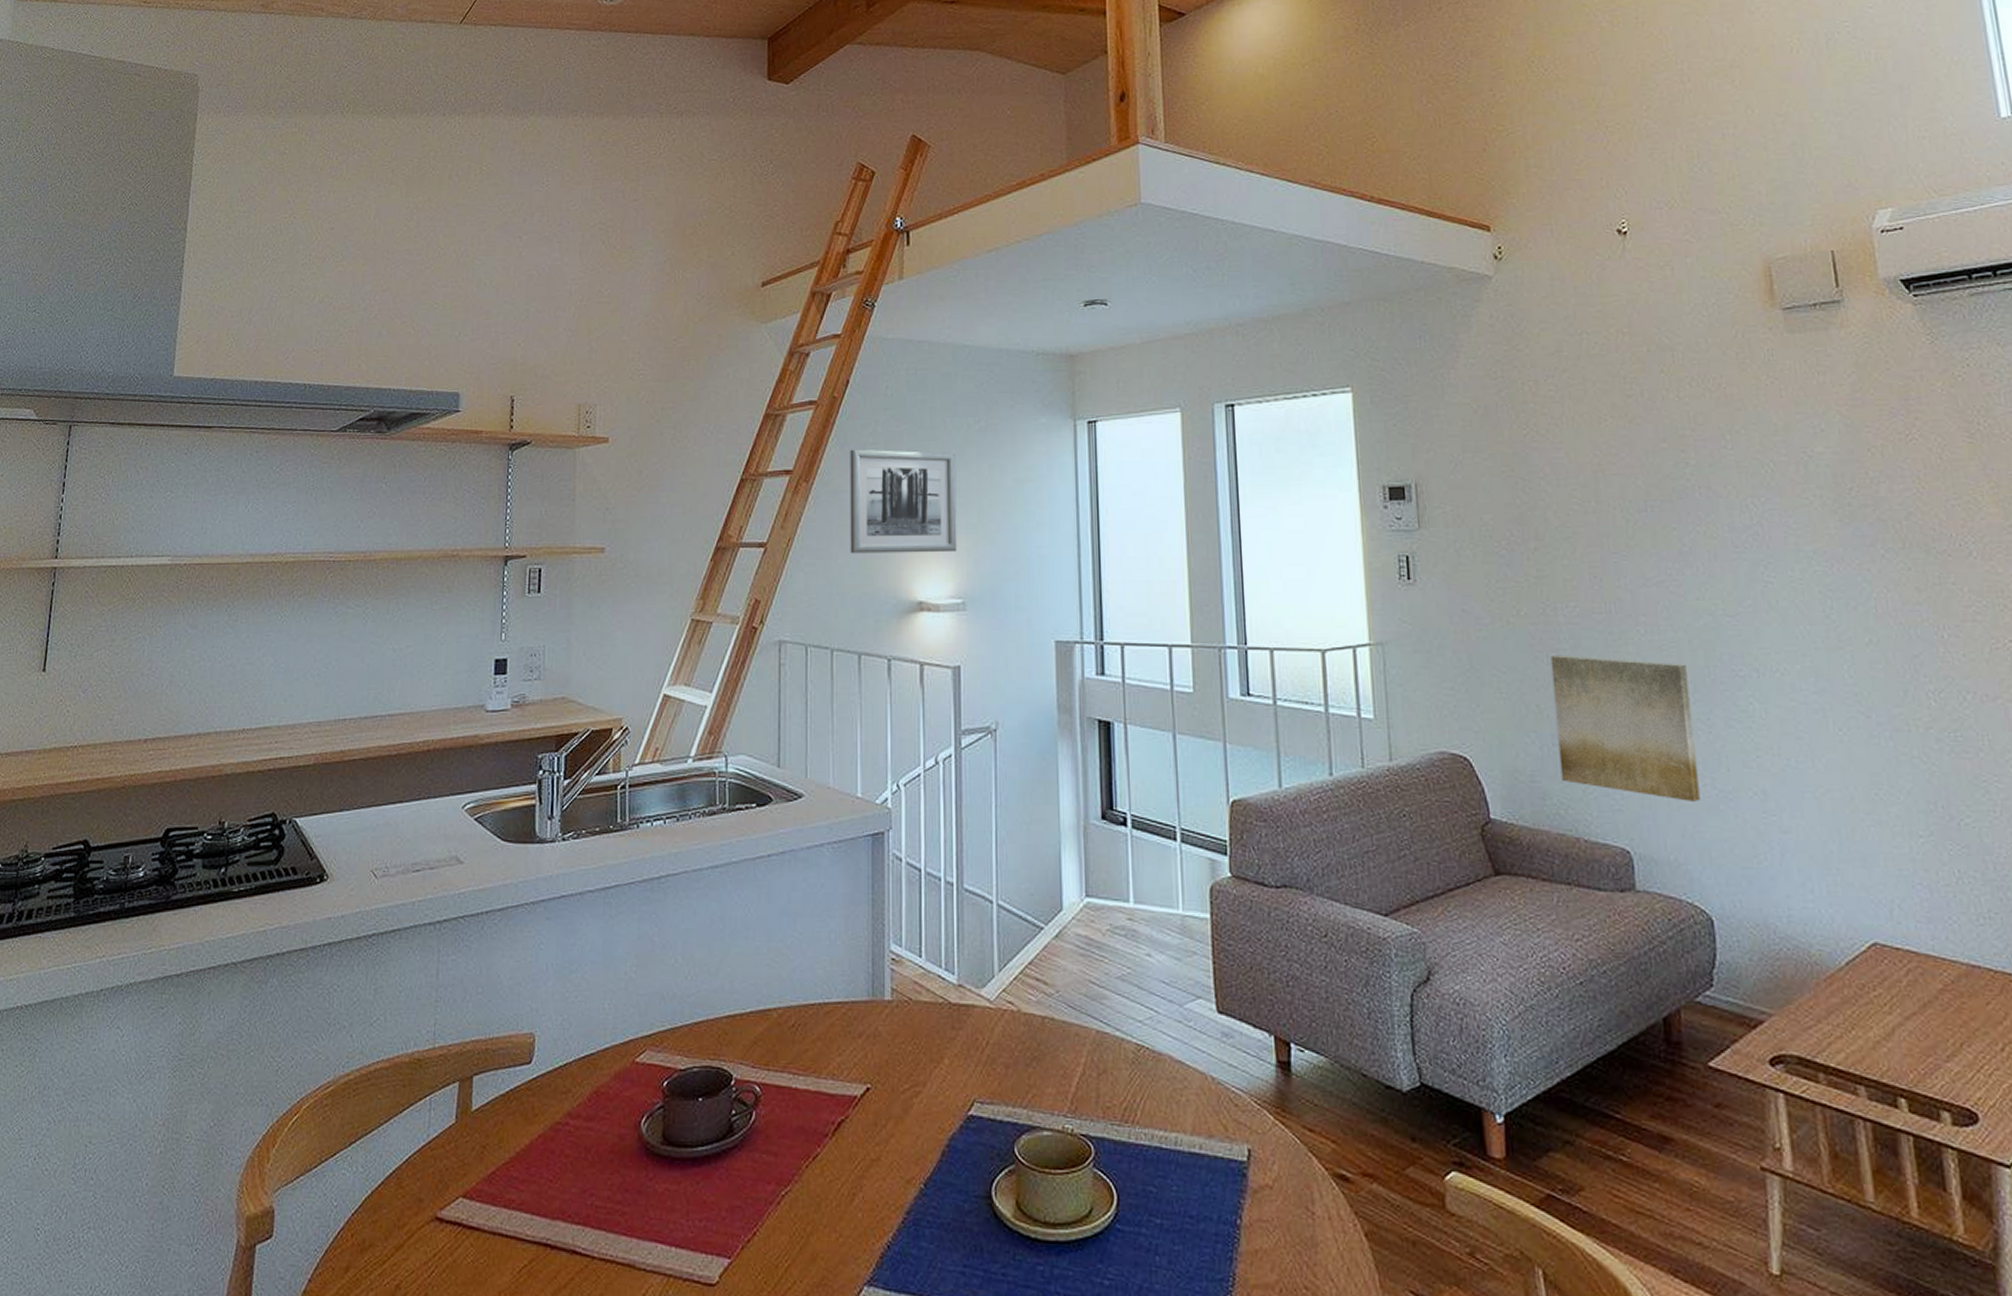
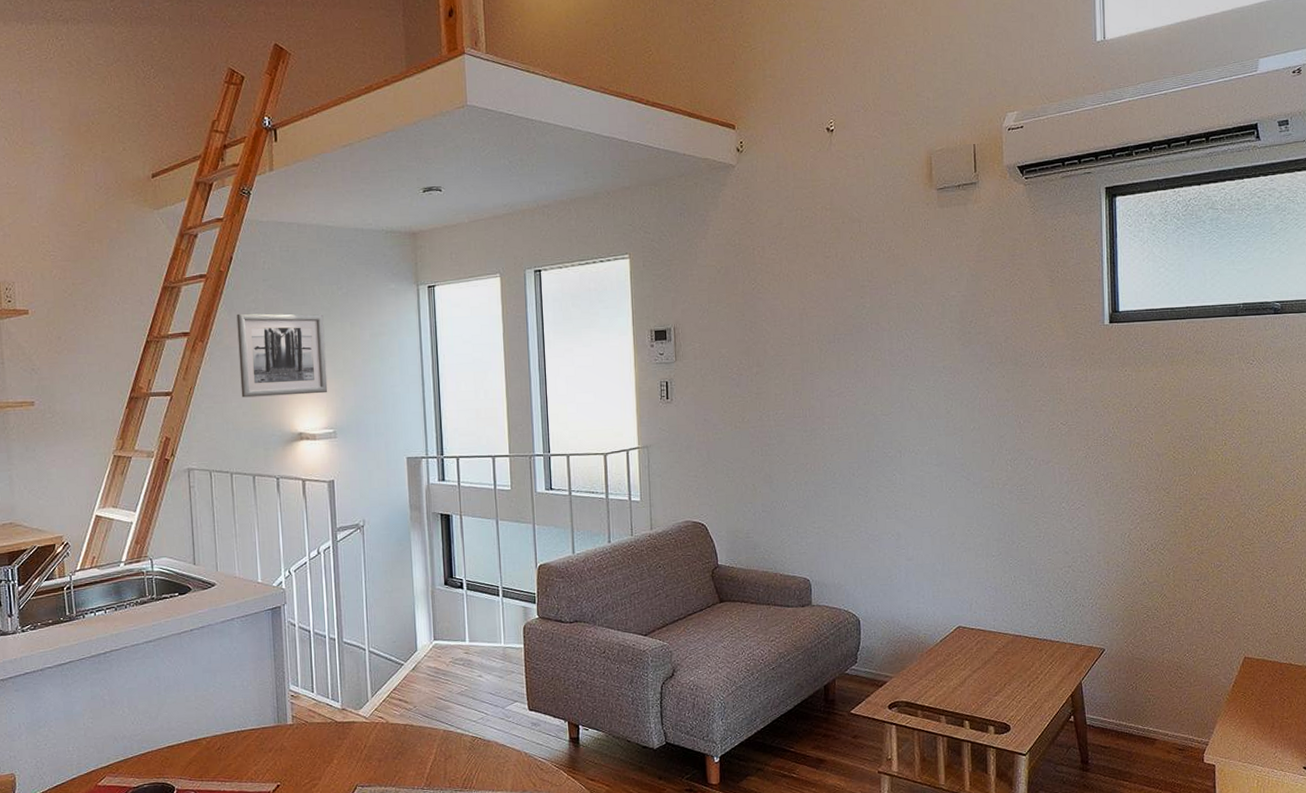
wall art: present [1550,655,1700,802] -> none [764,448,857,544]

